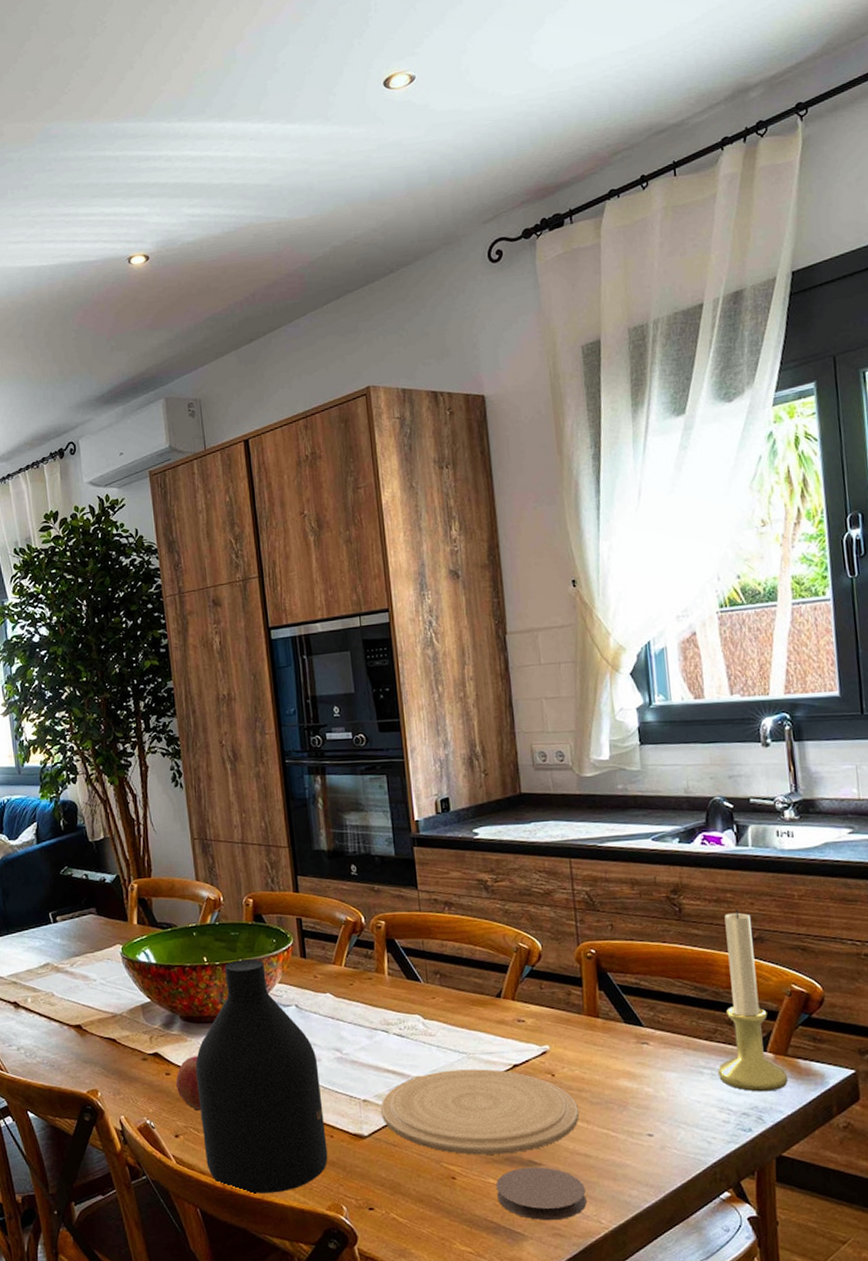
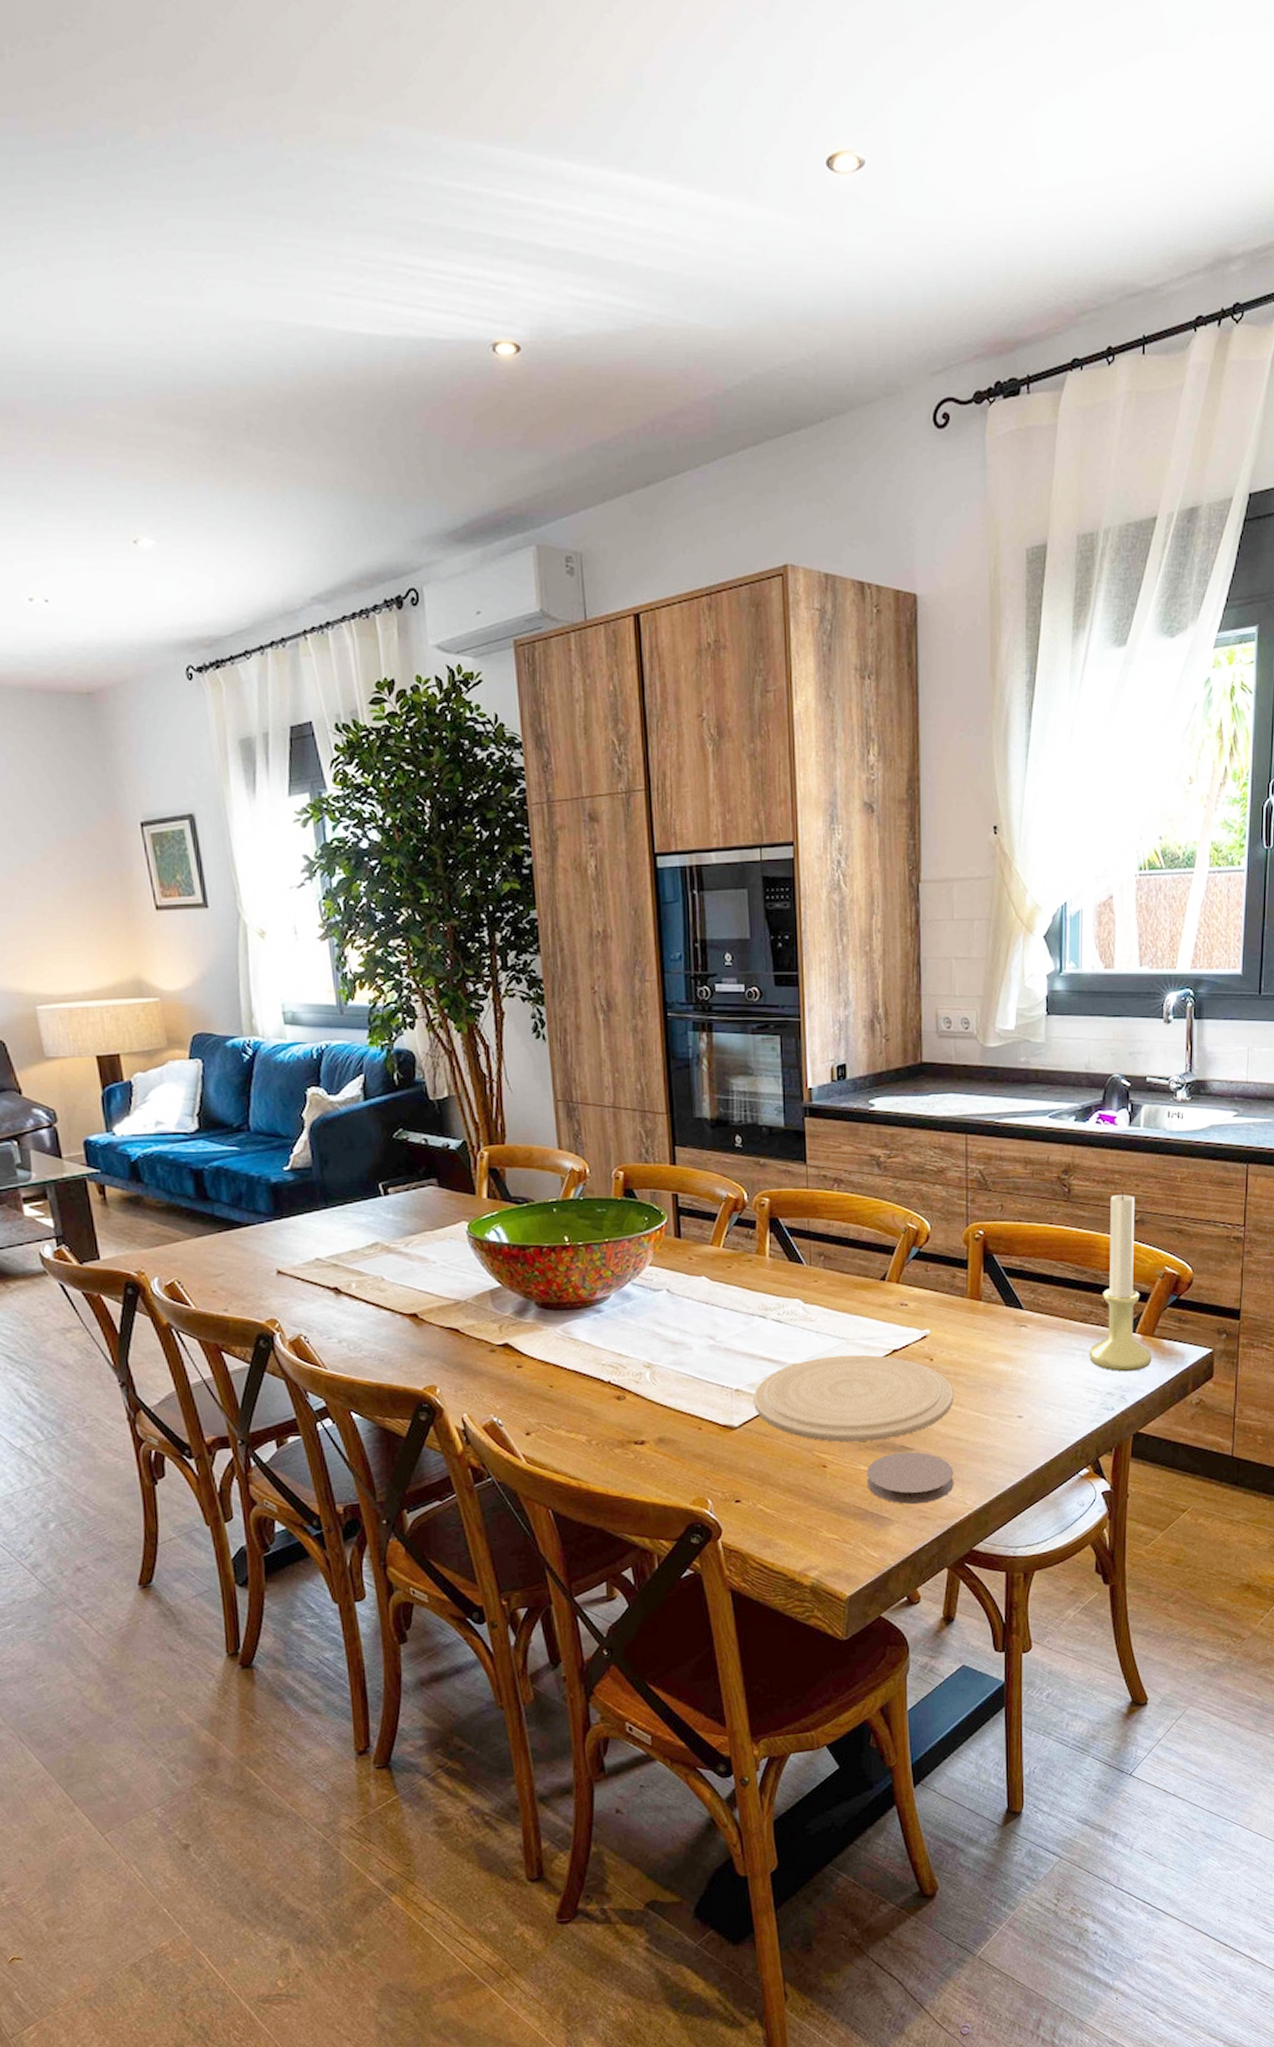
fruit: present [175,1056,201,1112] -> none [527,1346,557,1407]
bottle: present [195,959,328,1194] -> none [551,1239,695,1491]

